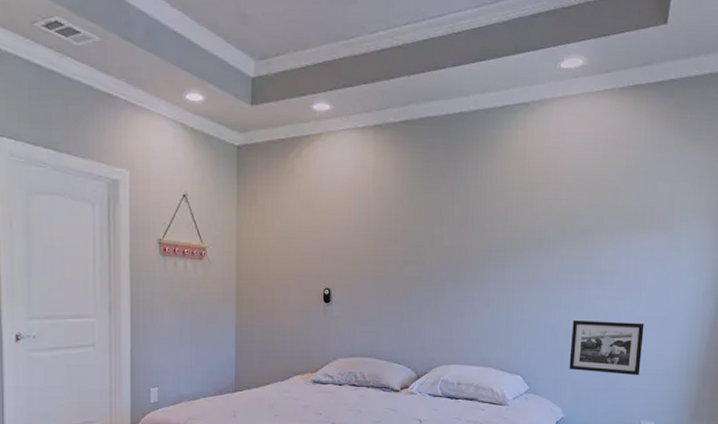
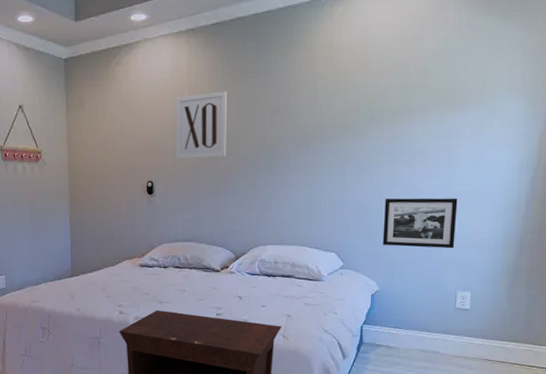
wall art: none [357,194,415,267] -> present [176,91,228,159]

